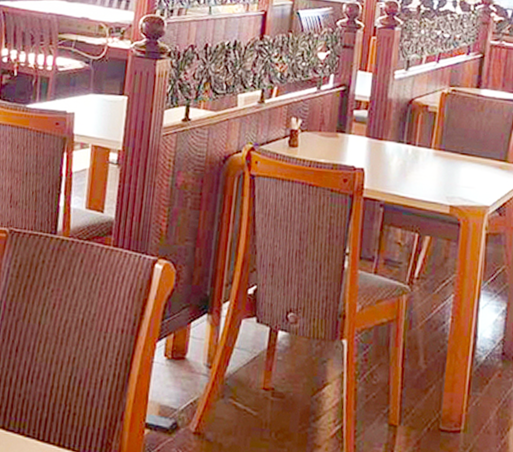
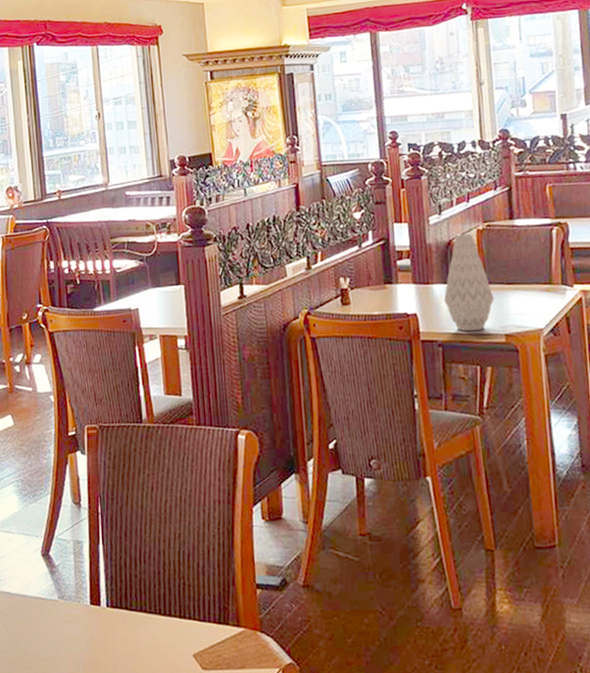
vase: none [394,93,447,197] -> present [443,233,495,332]

